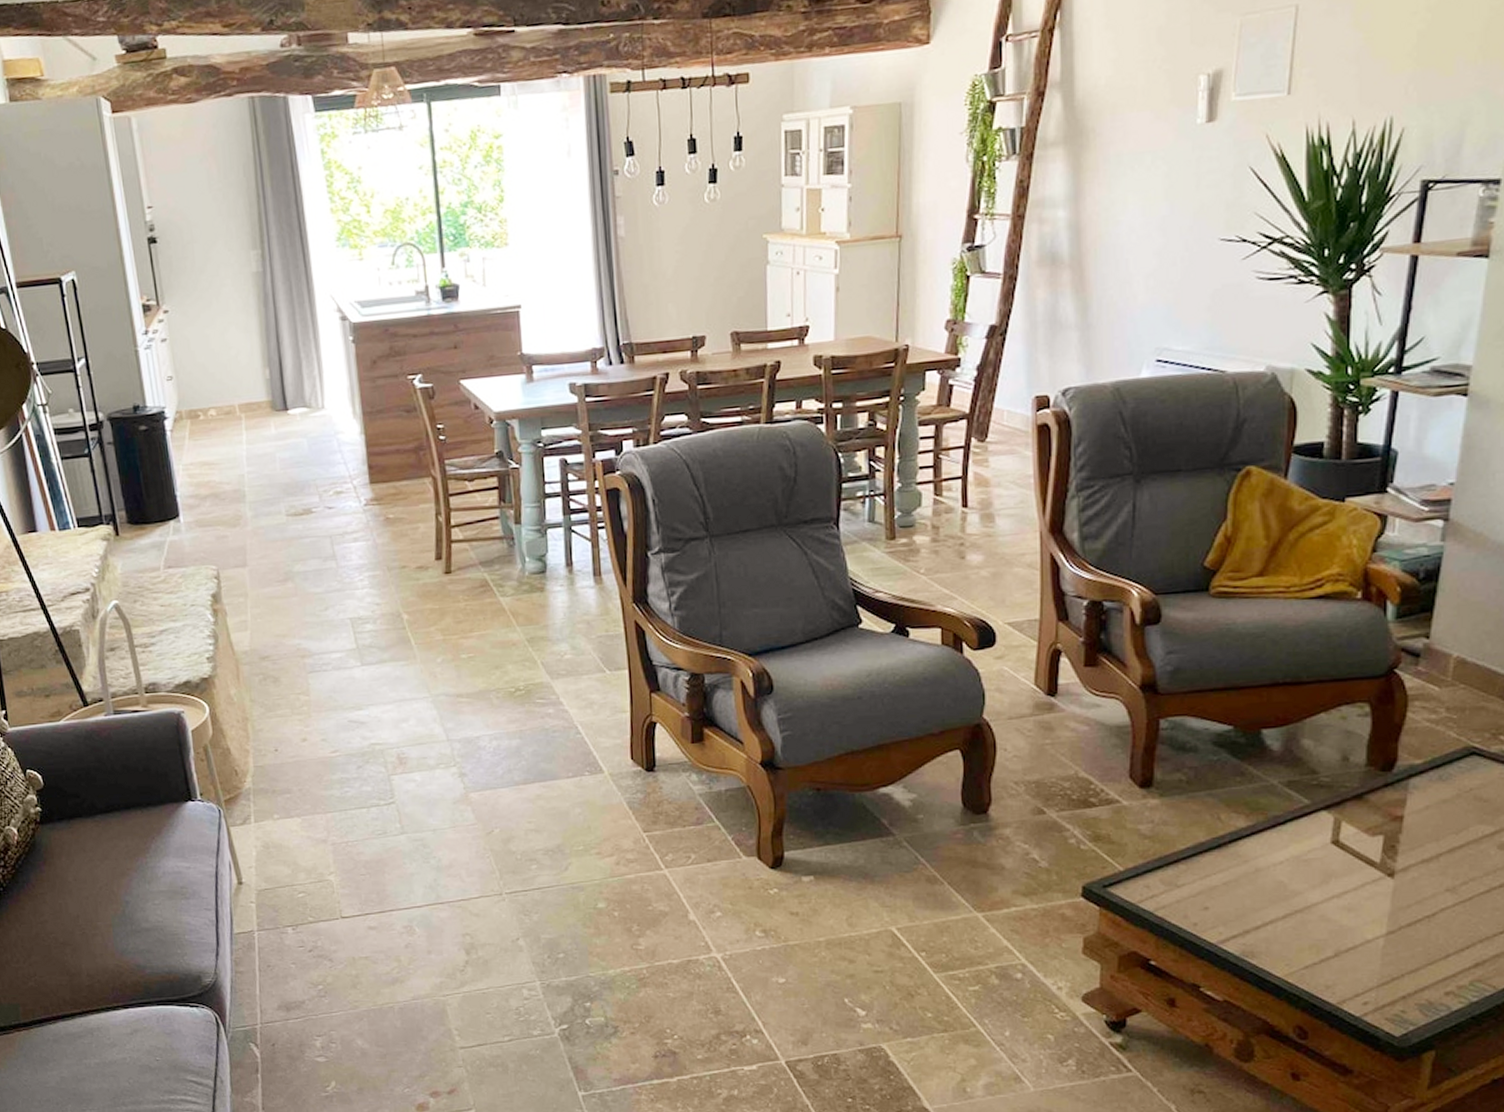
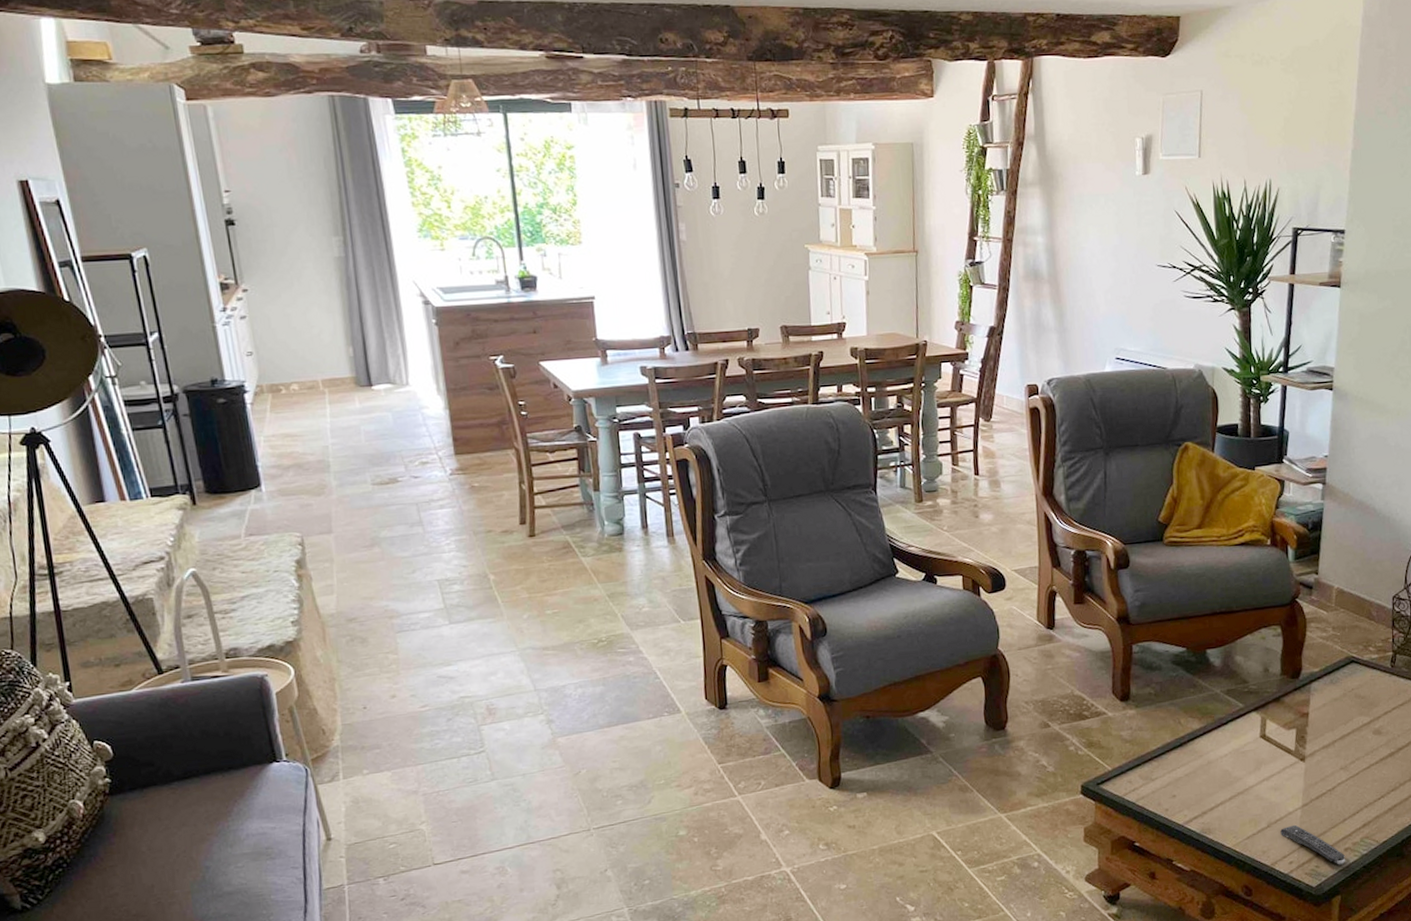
remote control: none [1353,956,1446,1012] -> present [1280,824,1346,865]

